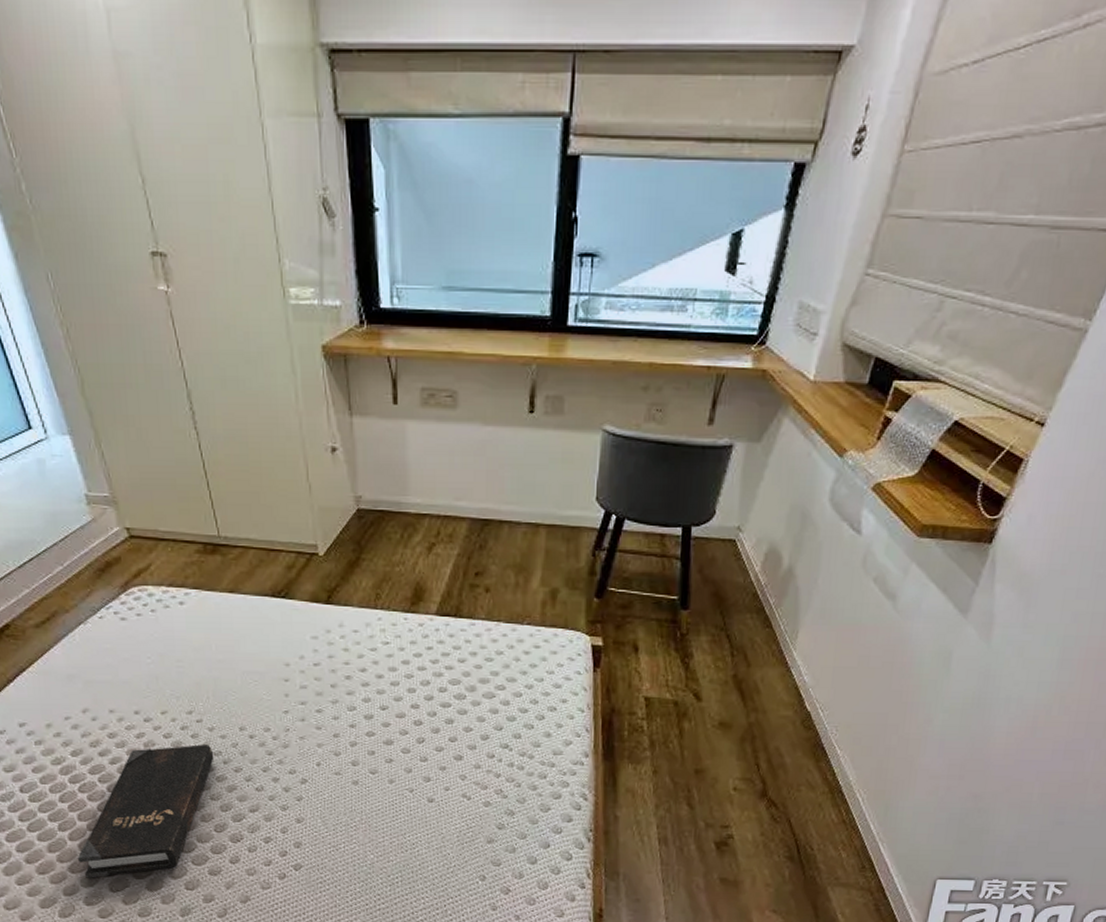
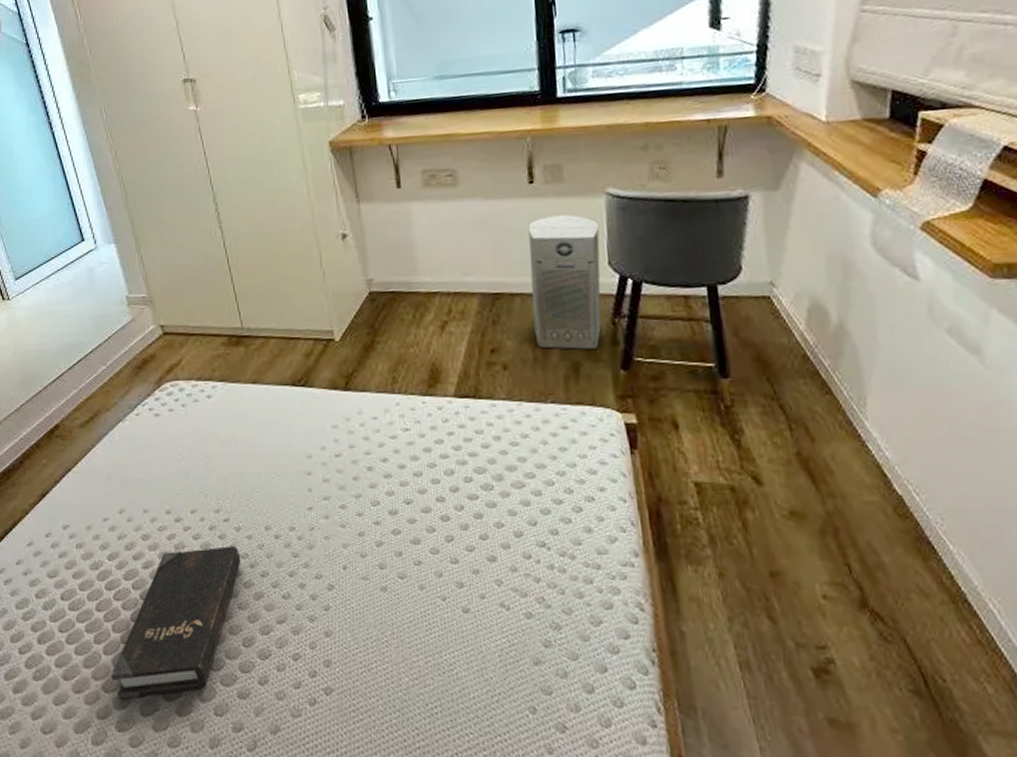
air purifier: none [519,448,591,577] -> present [528,215,602,349]

